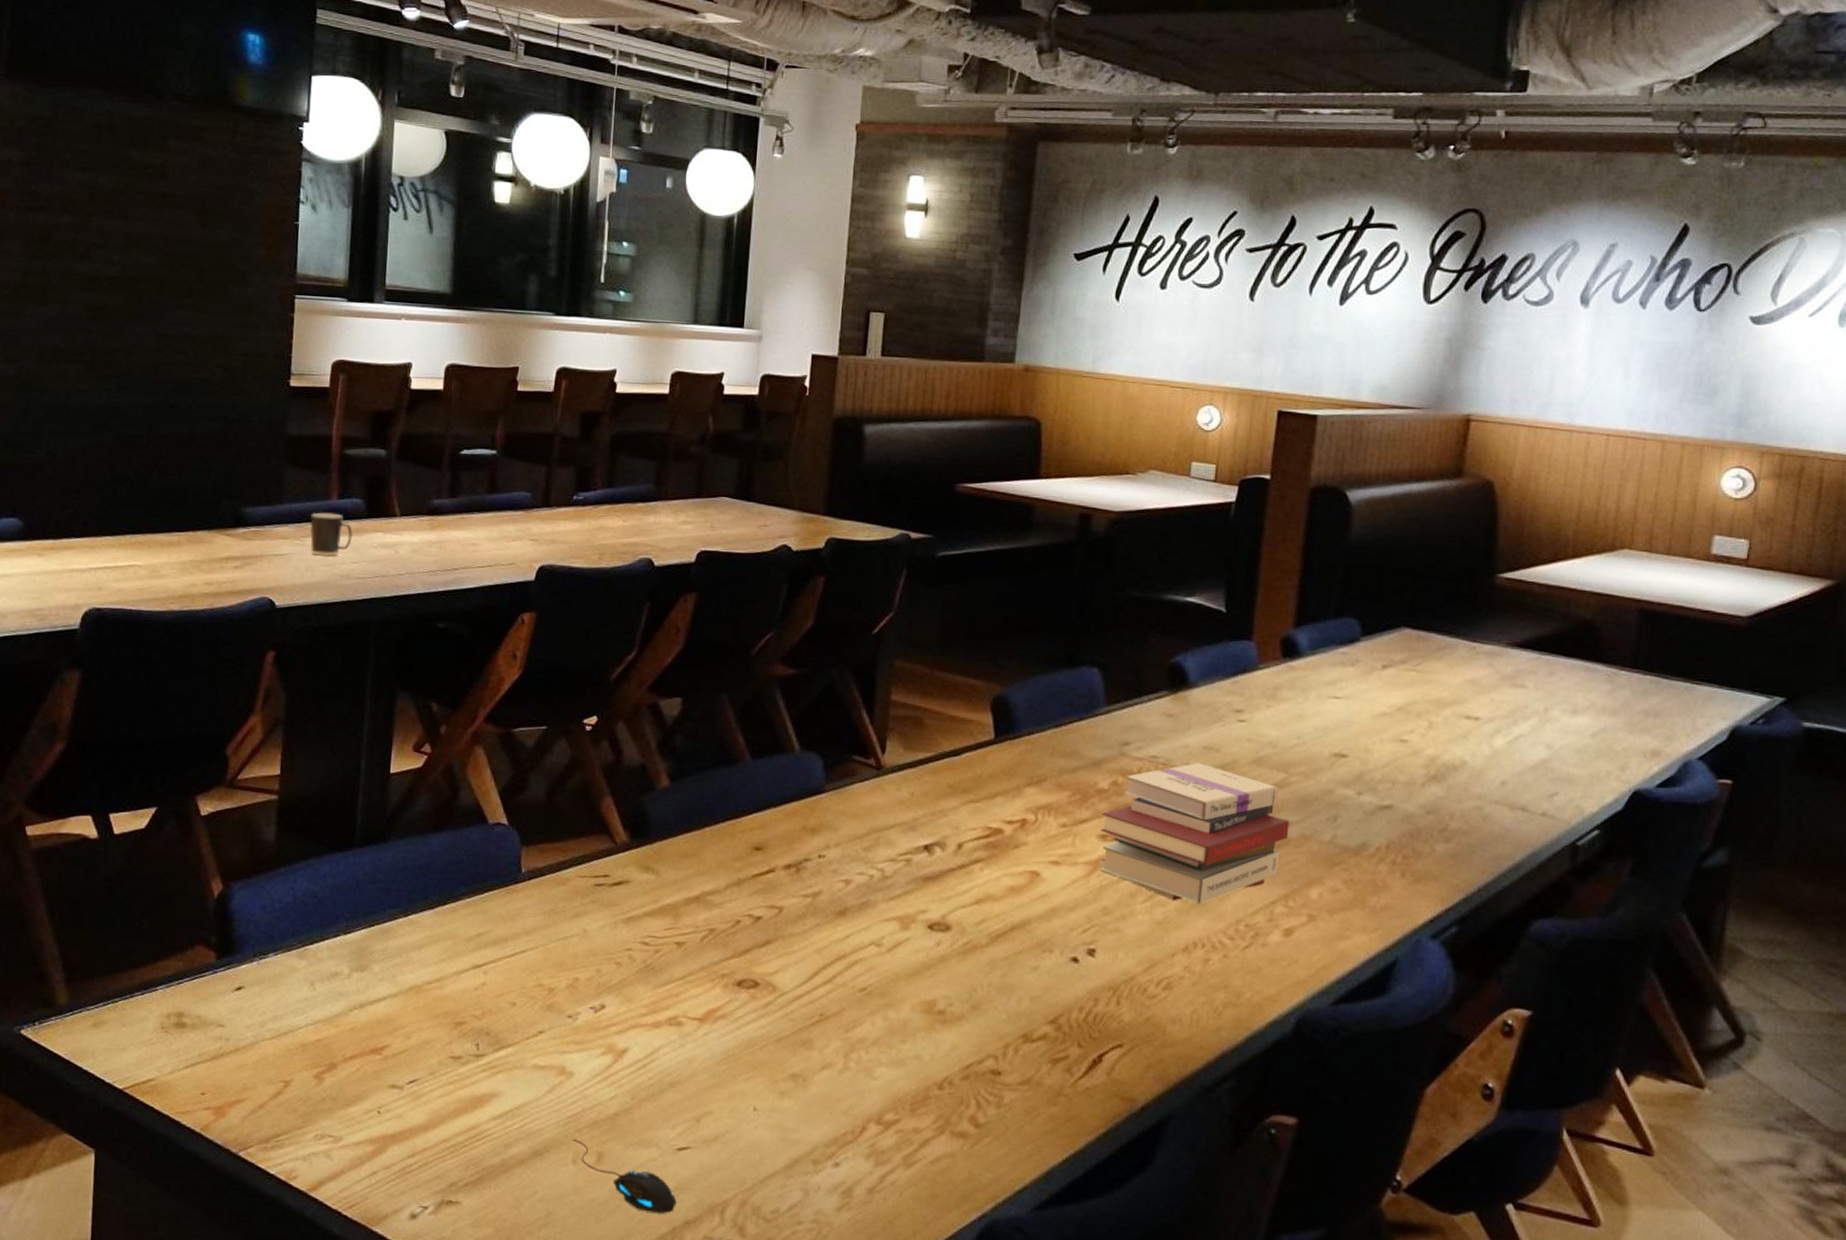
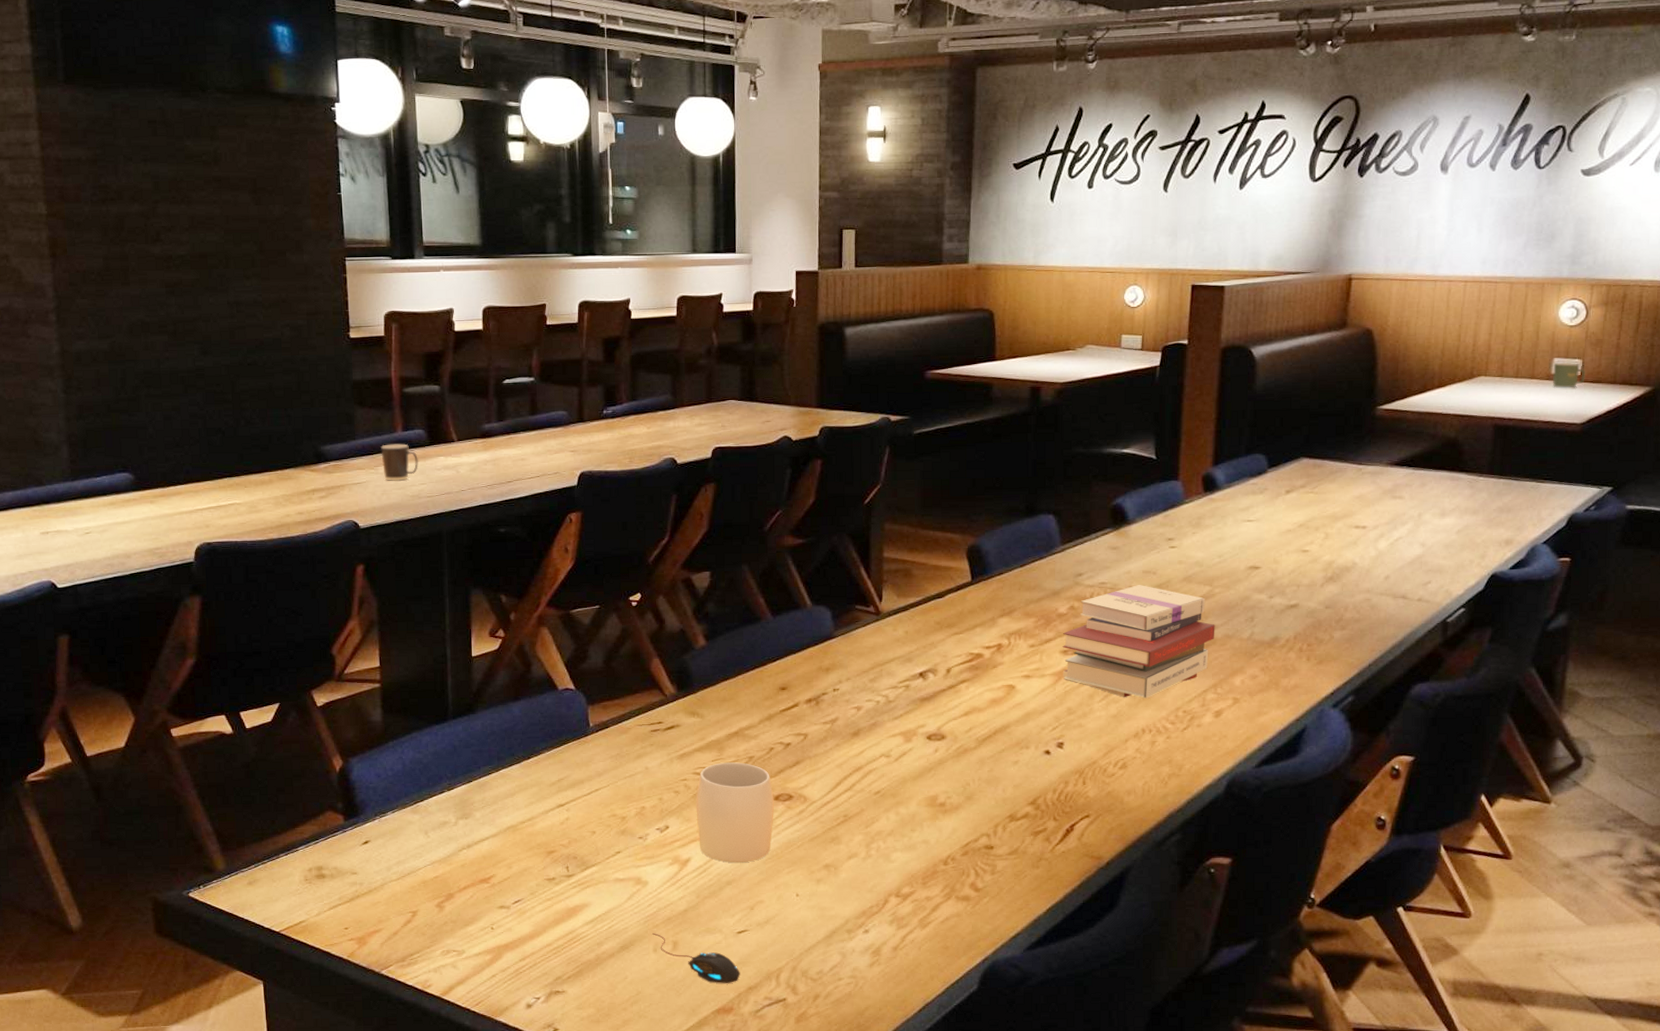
mug: none [639,933,736,1062] -> present [696,762,774,863]
mug: none [1713,540,1753,574] -> present [1553,362,1585,389]

